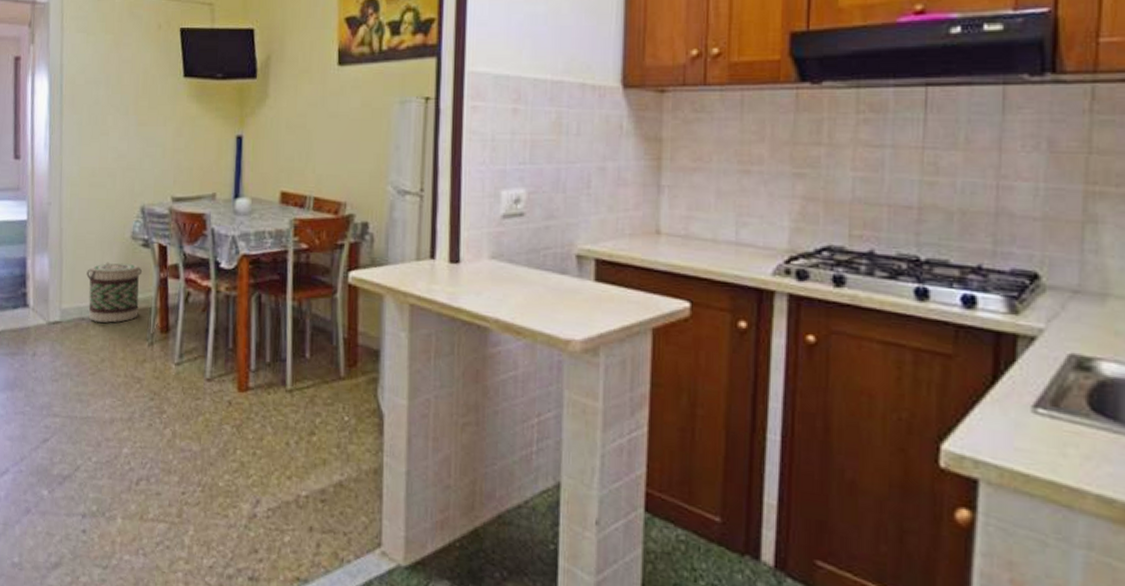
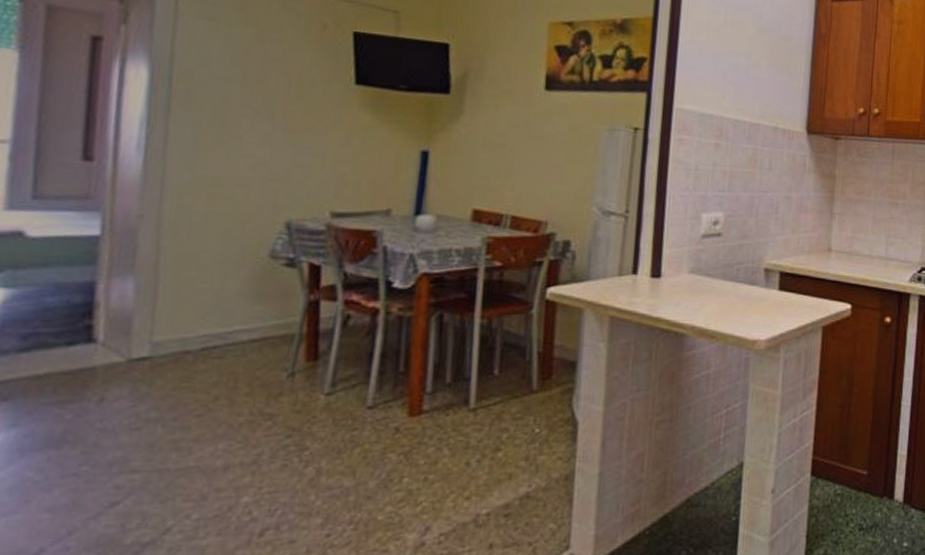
basket: present [86,262,143,323] -> none [197,284,284,354]

